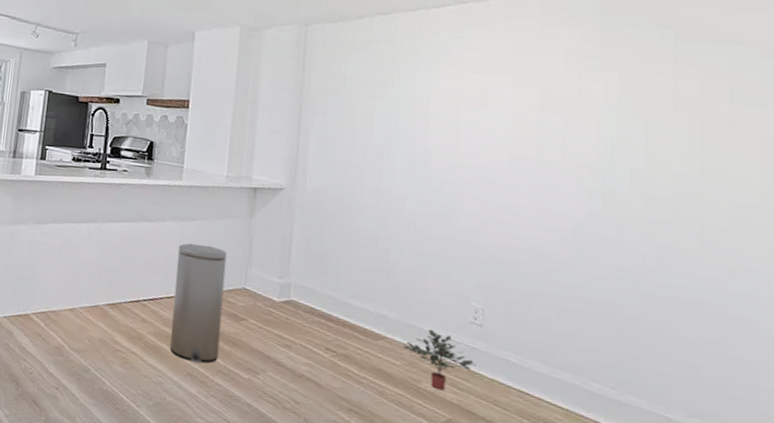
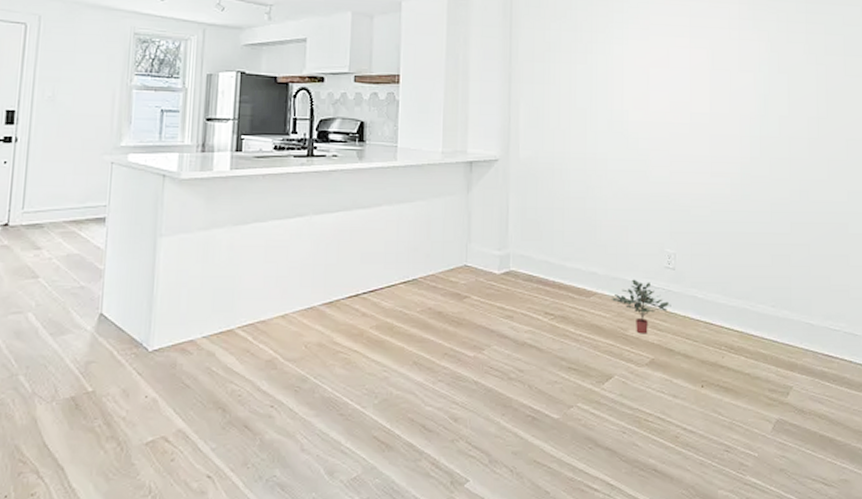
pedal bin: present [169,243,227,364] -> none [393,226,447,350]

